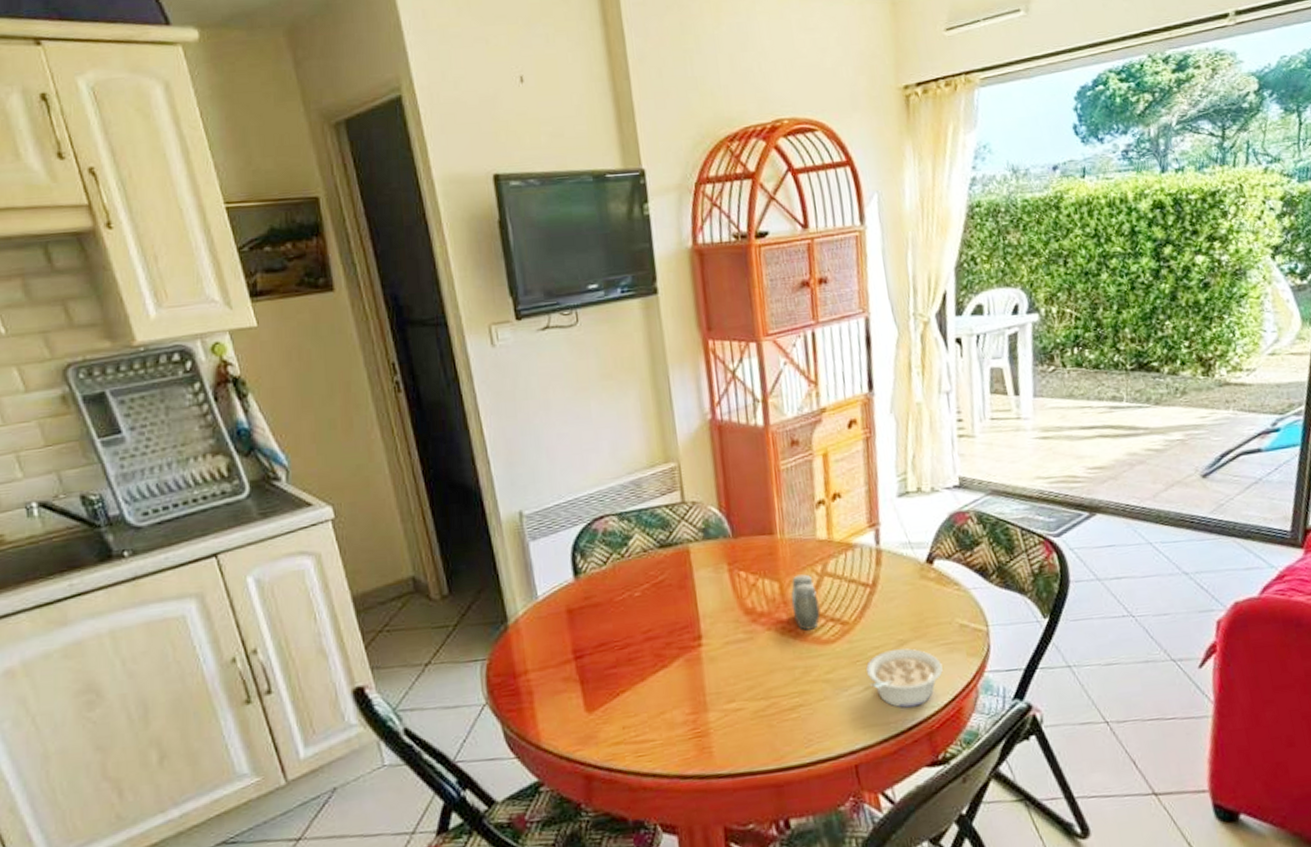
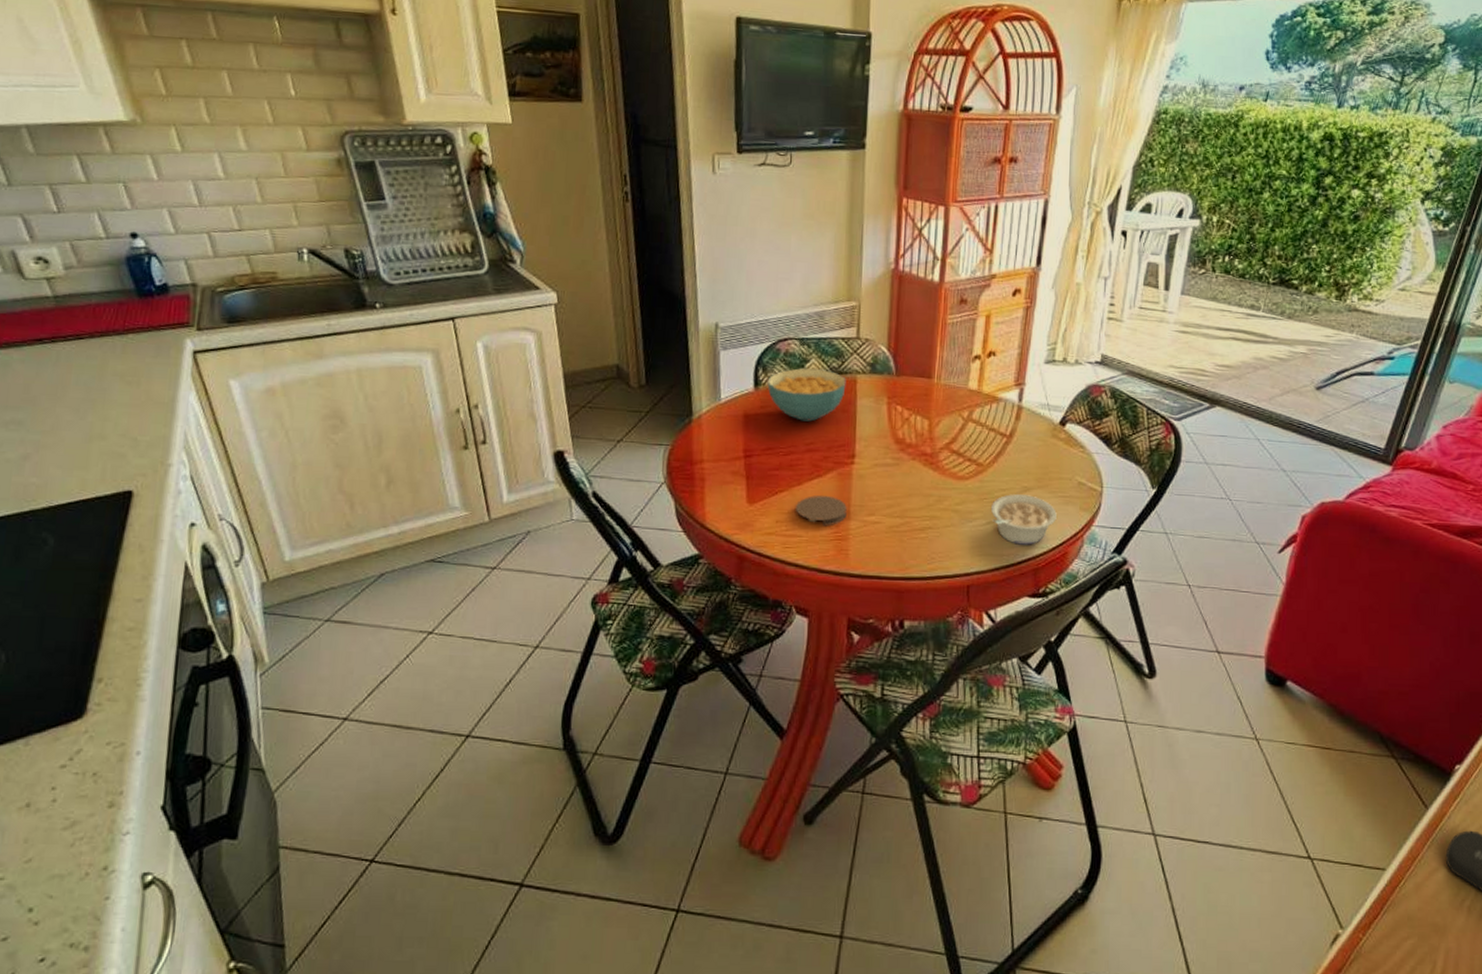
cereal bowl: none [588,544,679,607] -> present [767,368,846,422]
coaster: none [641,687,703,724] -> present [795,495,847,527]
salt and pepper shaker: present [791,574,821,630] -> none [936,417,961,466]

